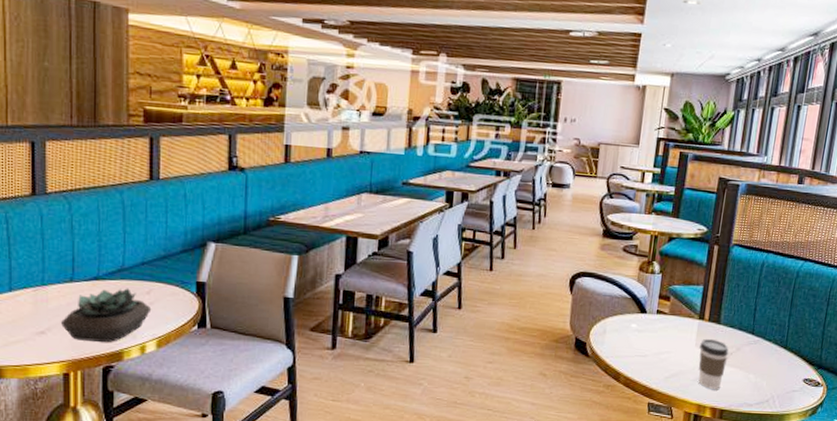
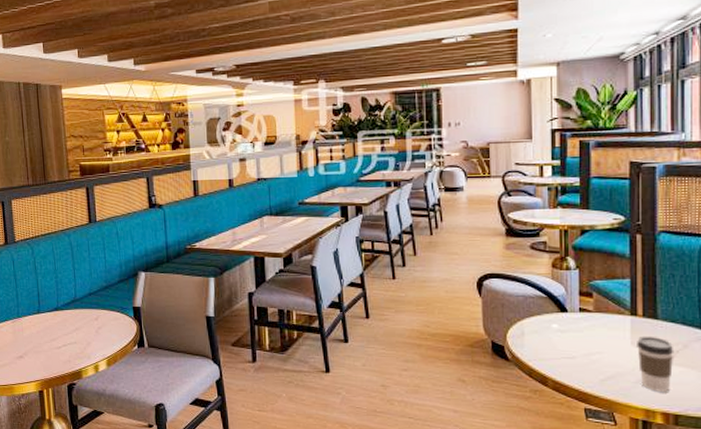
succulent plant: present [61,288,152,343] -> none [34,316,100,364]

